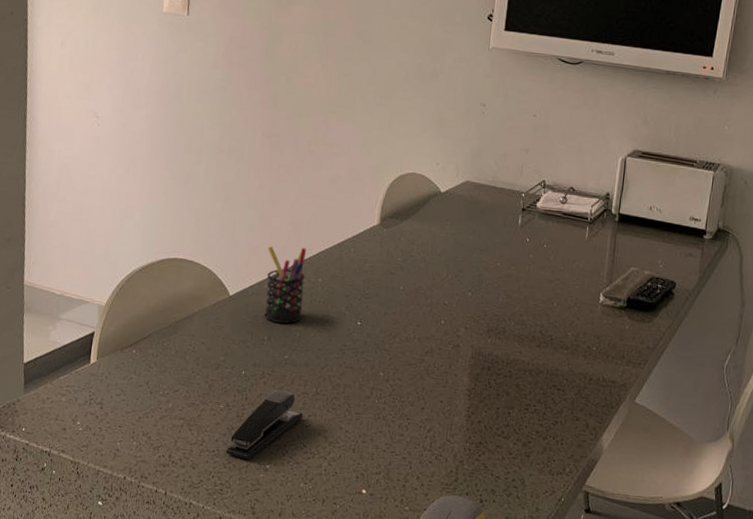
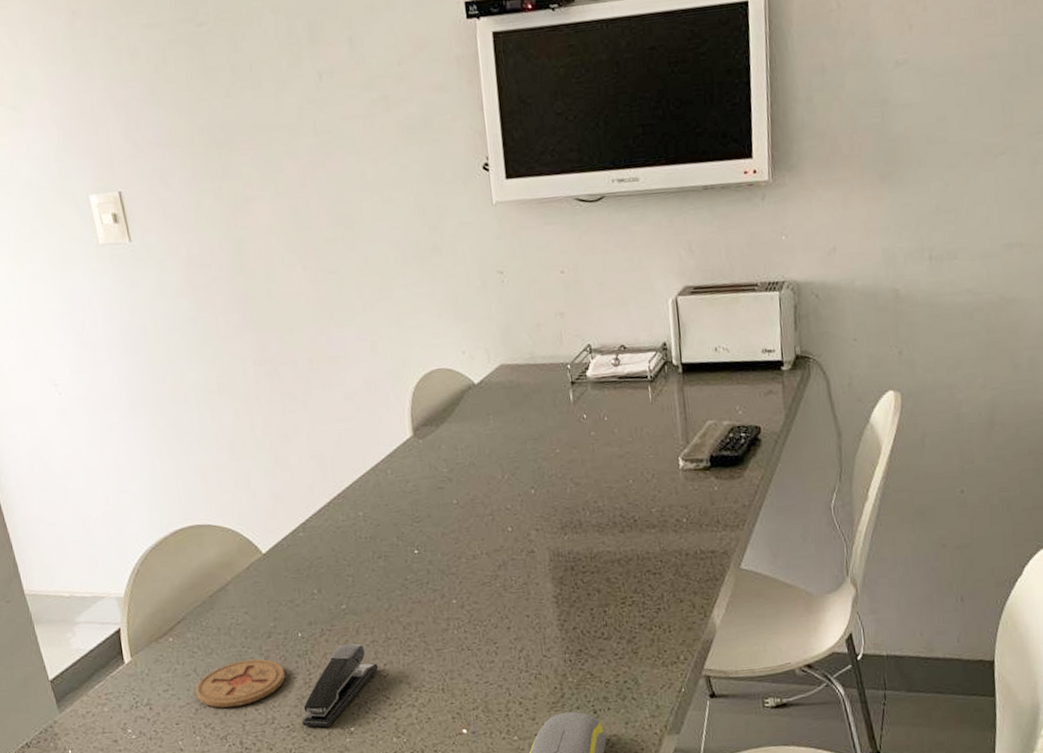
coaster: none [142,383,223,424] -> present [195,659,286,708]
pen holder: present [264,246,307,324] -> none [292,481,351,572]

